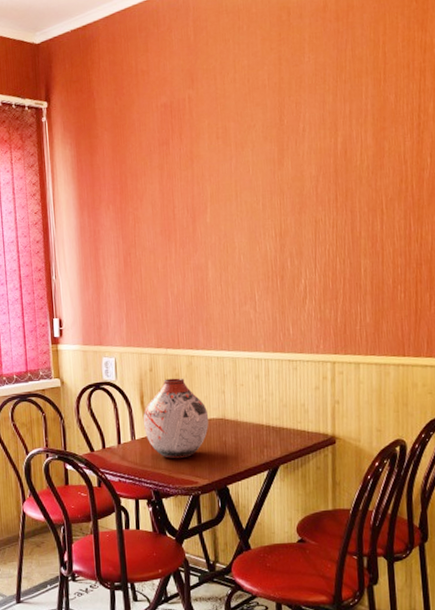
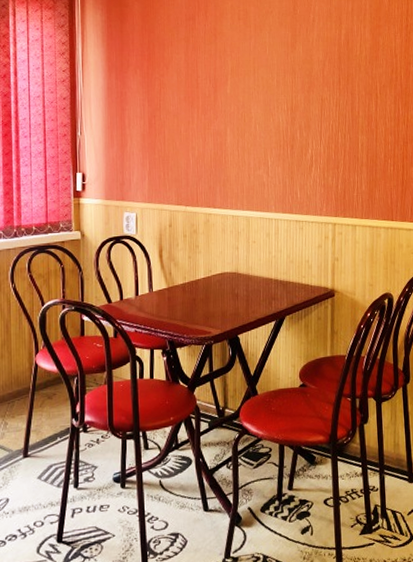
vase: present [143,378,209,459] -> none [161,234,223,310]

